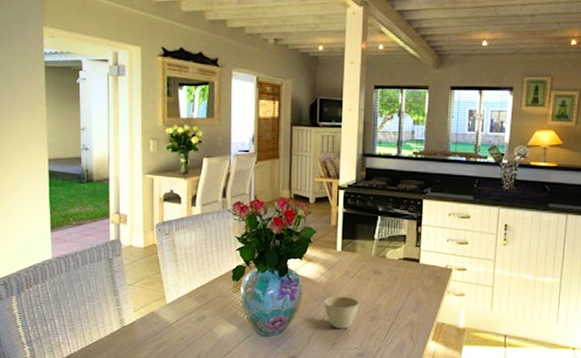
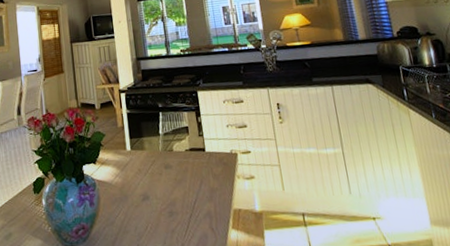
cup: present [324,296,359,329] -> none [122,194,156,229]

